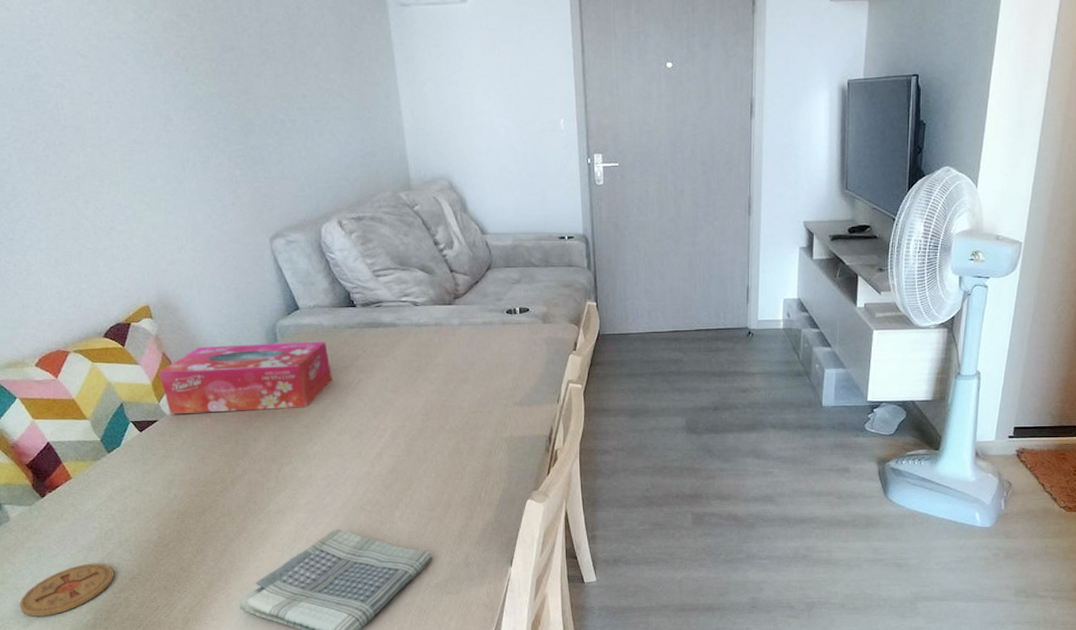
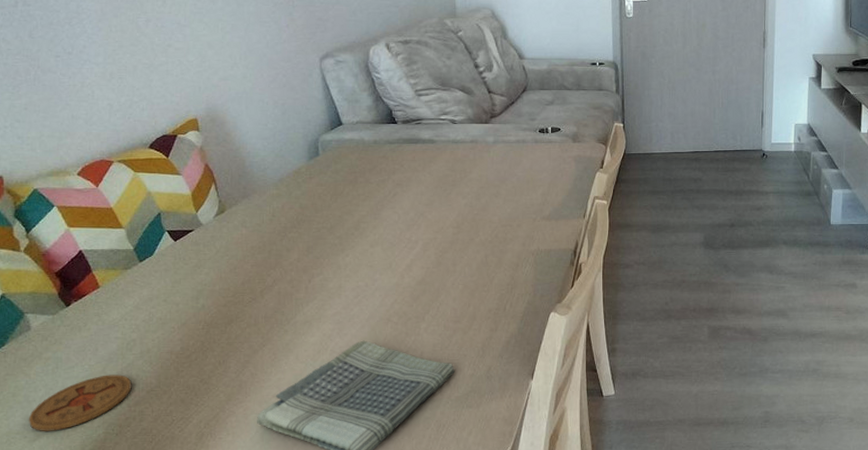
tissue box: present [158,341,332,415] -> none [199,155,369,225]

